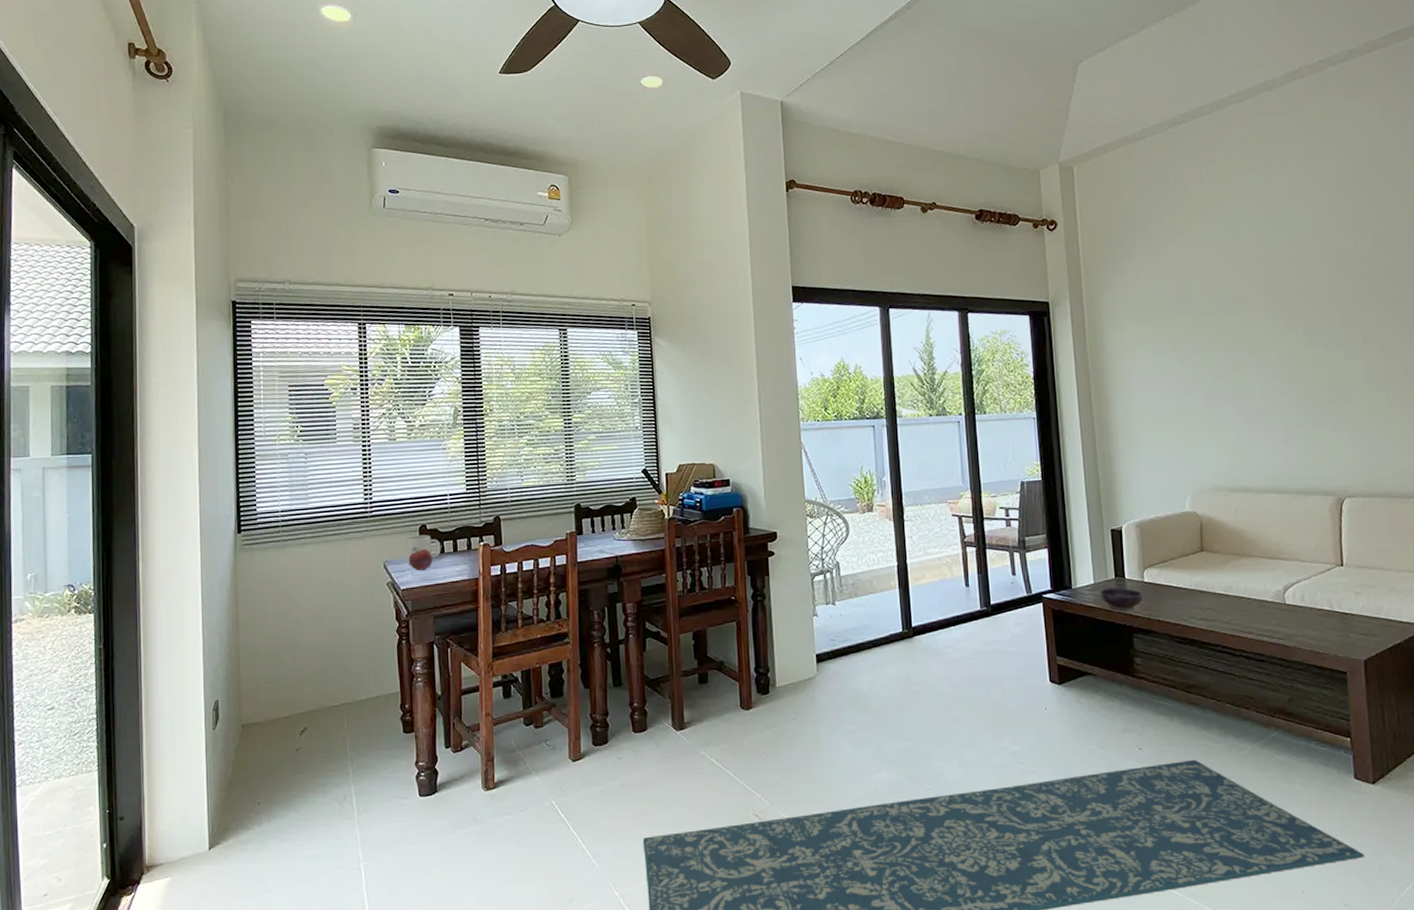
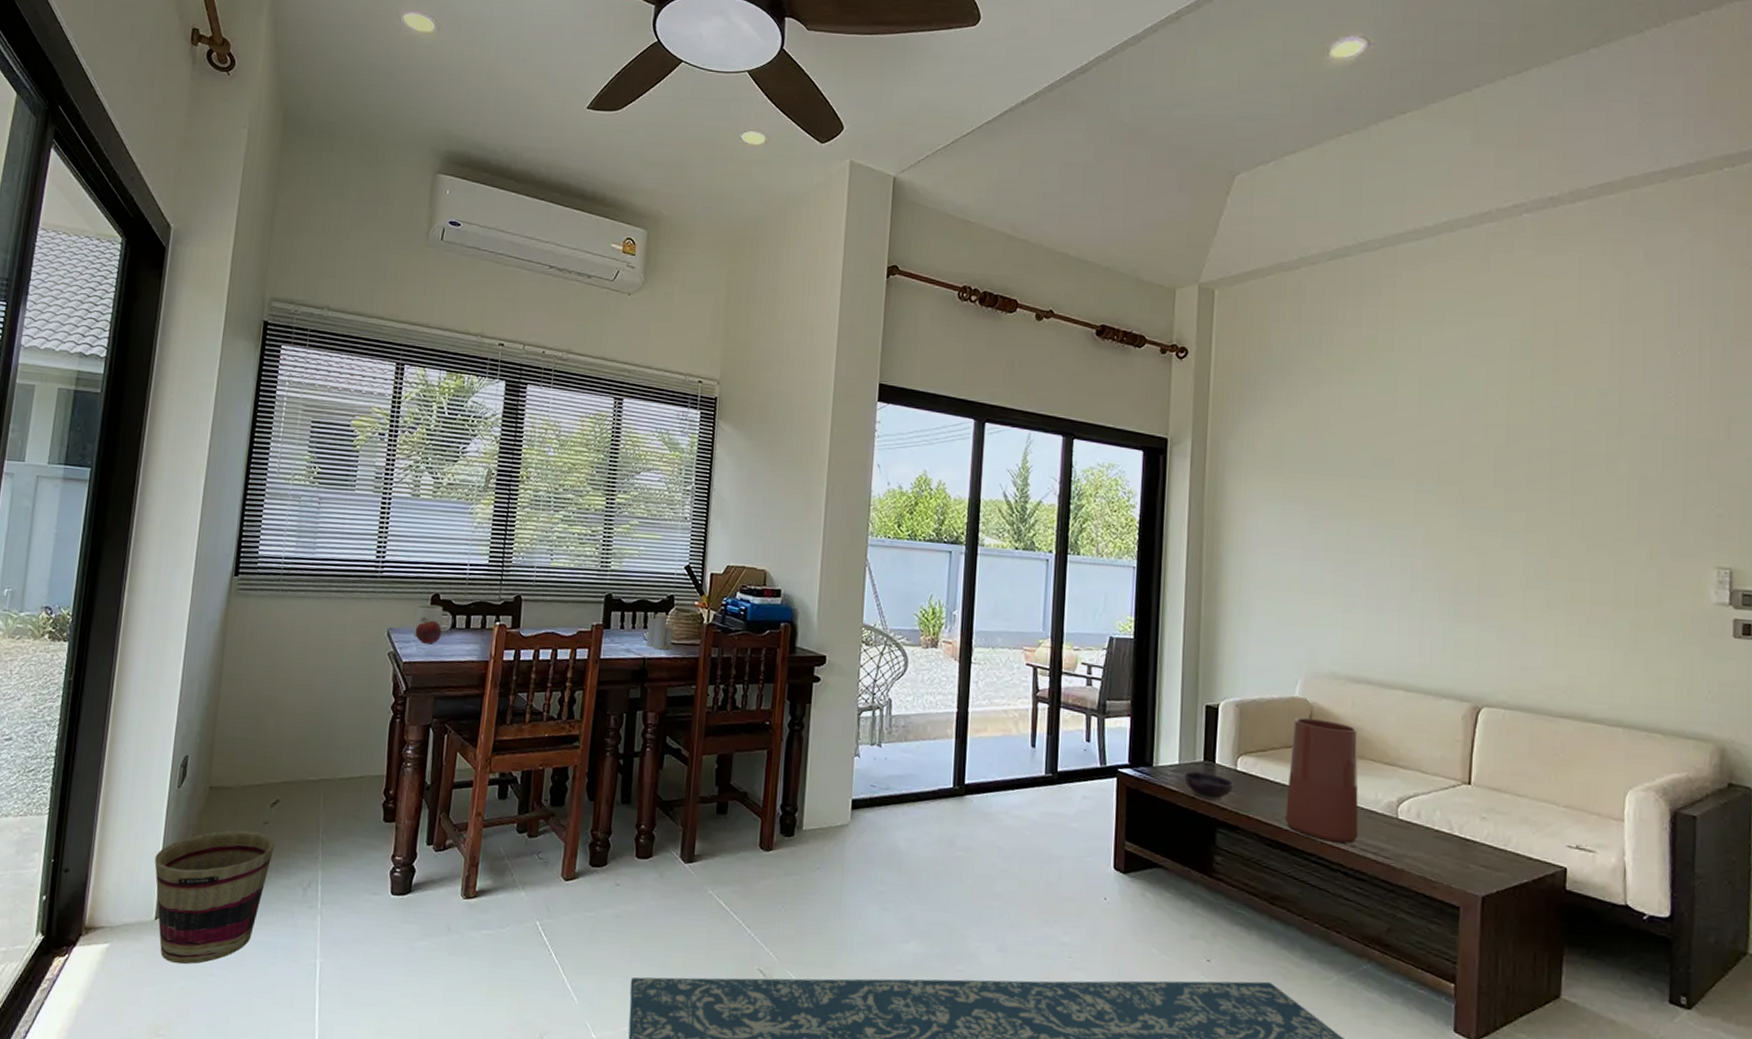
basket: none [201,758,309,886] -> present [154,830,276,964]
candle: none [615,512,640,547] -> present [646,611,673,650]
vase: none [1187,528,1254,632] -> present [1285,718,1359,843]

